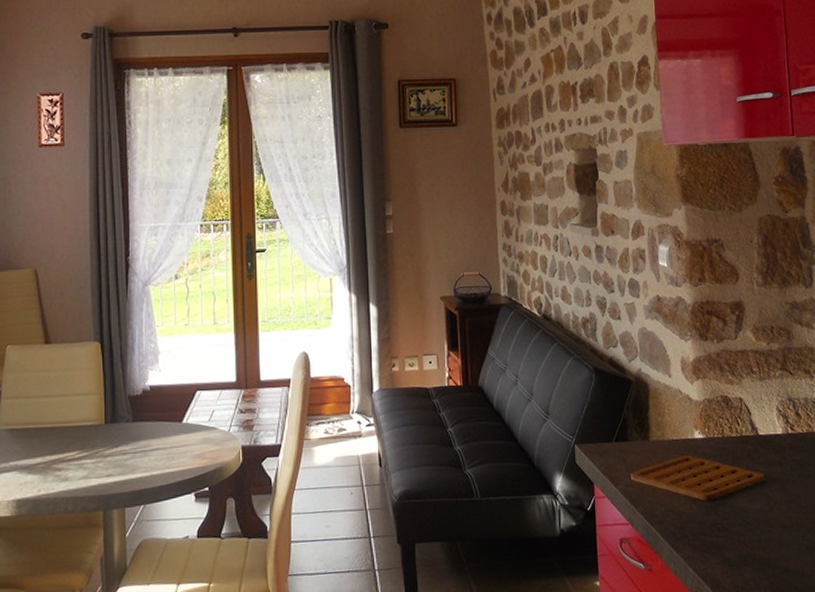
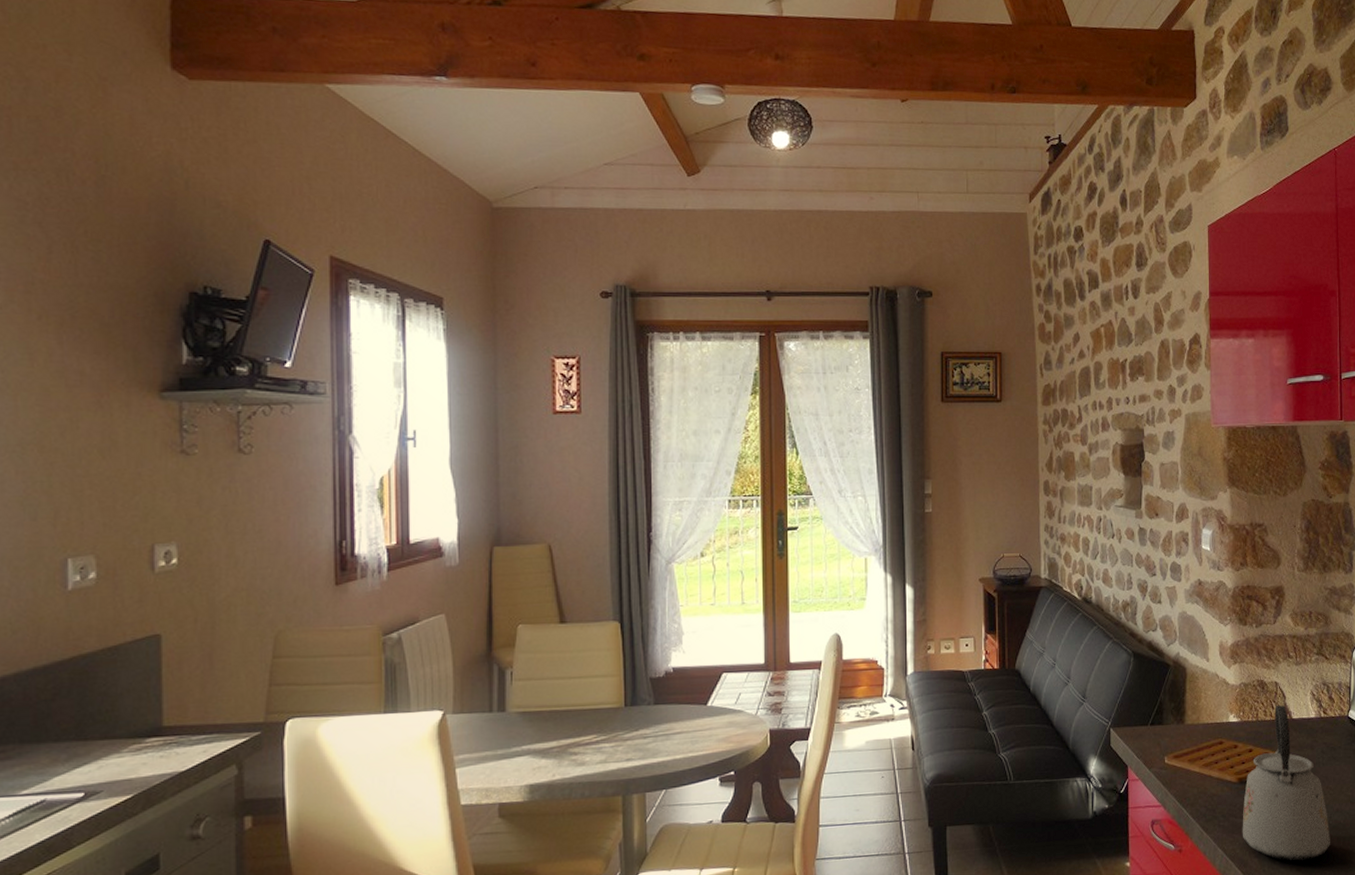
kettle: none [712,421,805,582] -> present [1242,705,1330,861]

